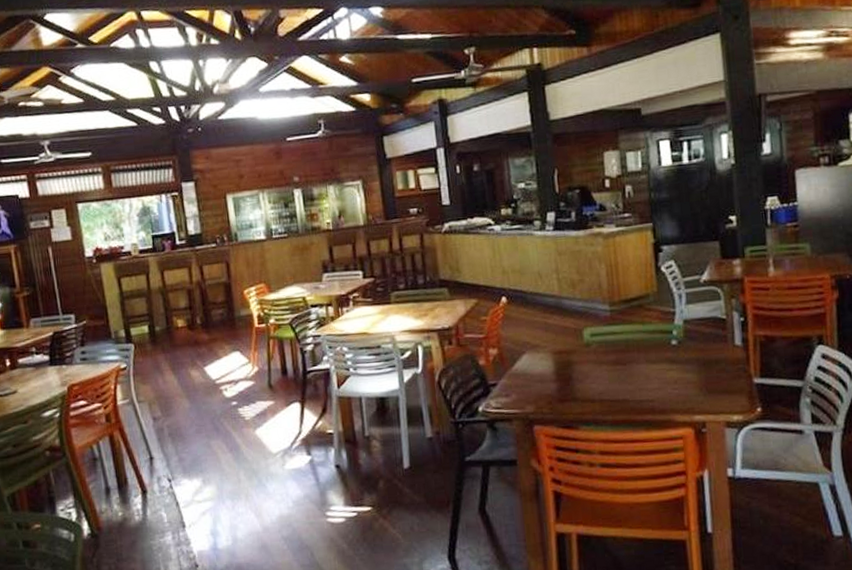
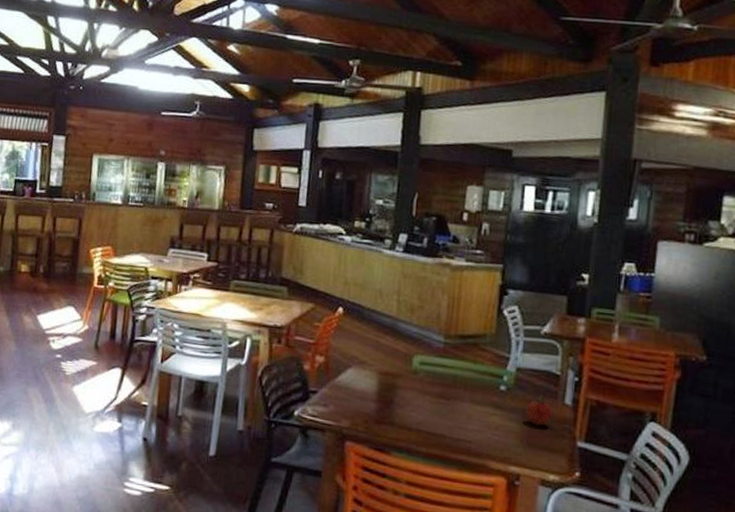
fruit: none [699,341,726,372] -> present [526,395,553,426]

